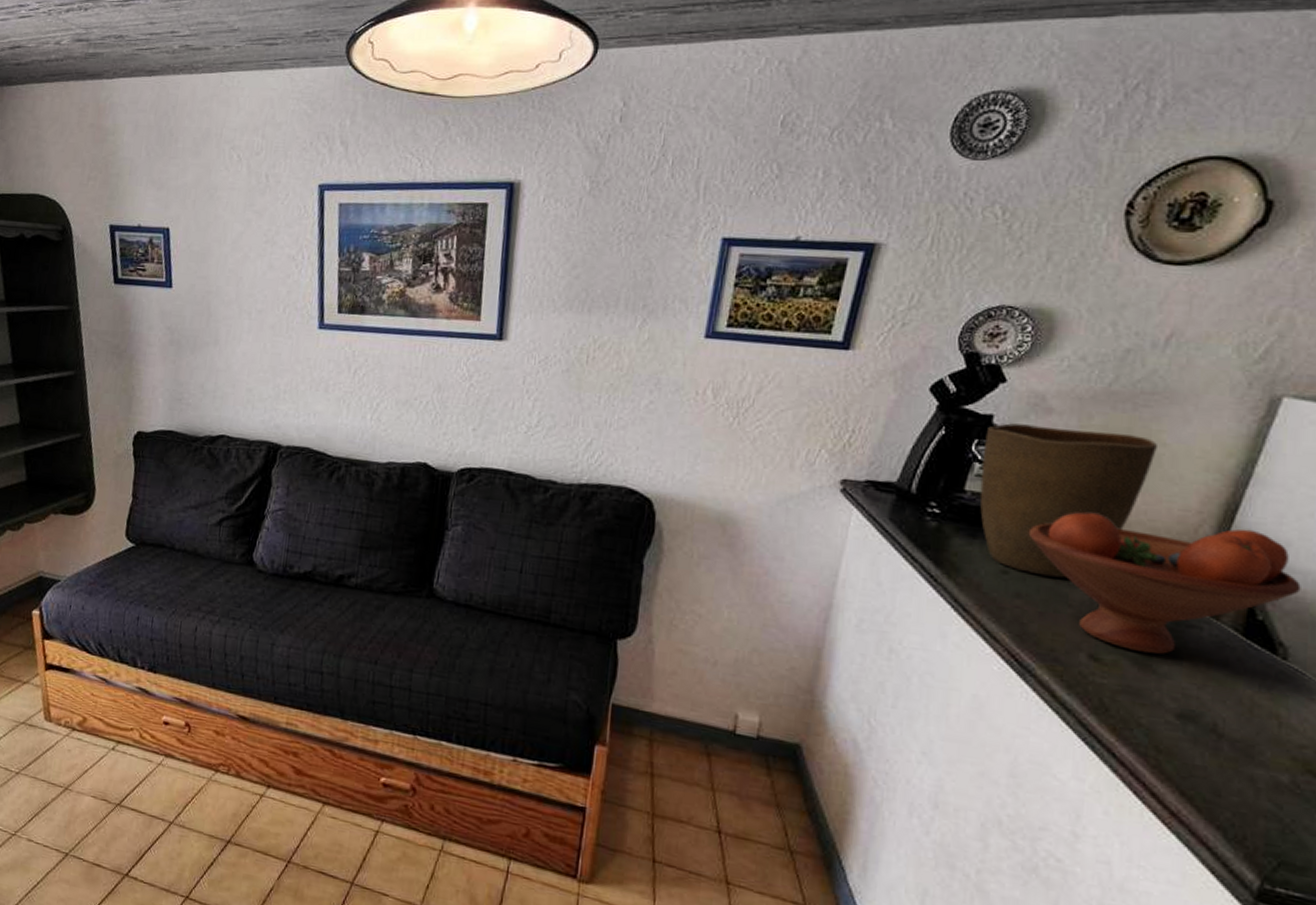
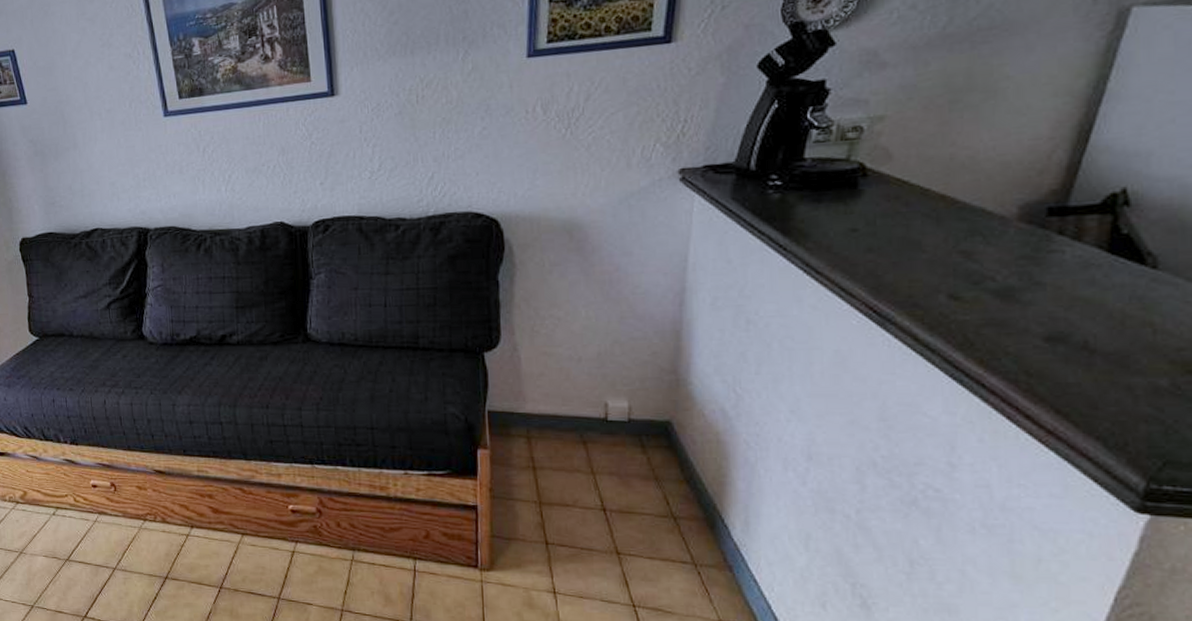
vase: present [979,423,1157,579] -> none [819,73,1000,227]
fruit bowl: present [1028,512,1301,654] -> none [873,146,1167,285]

